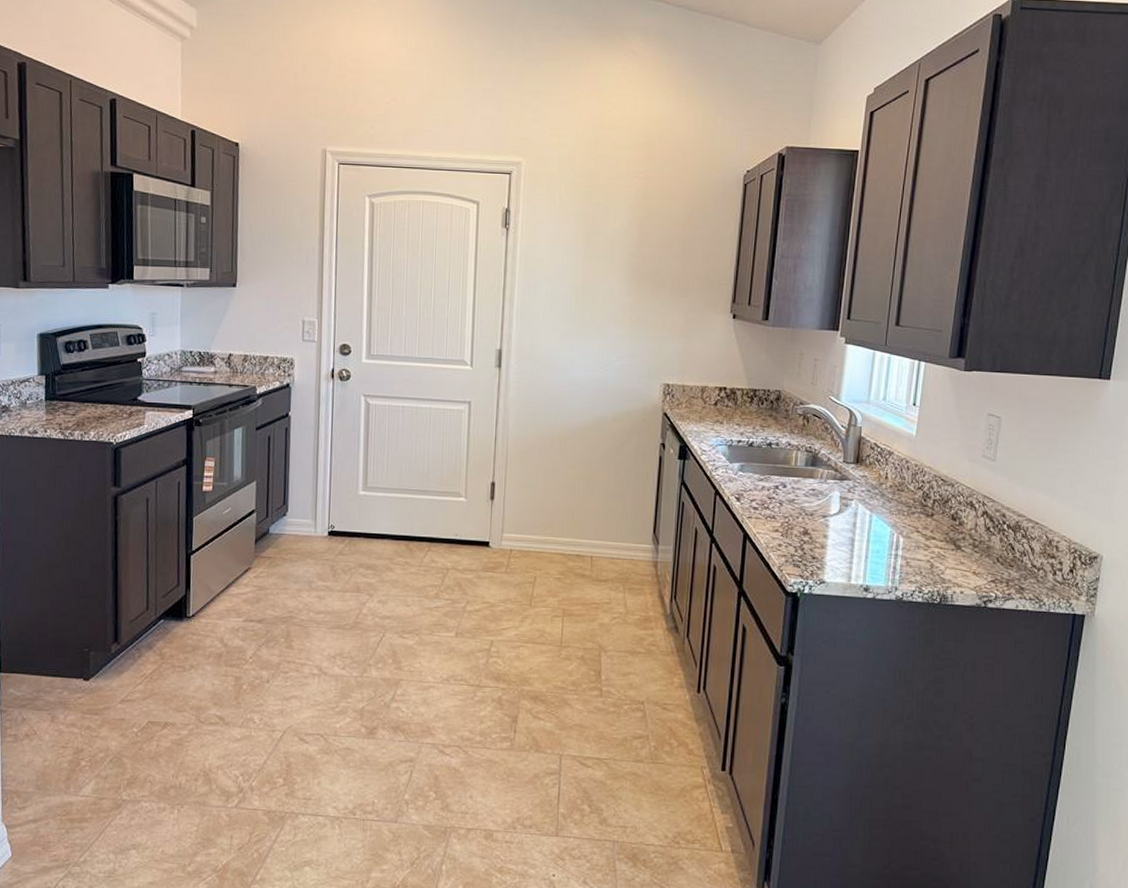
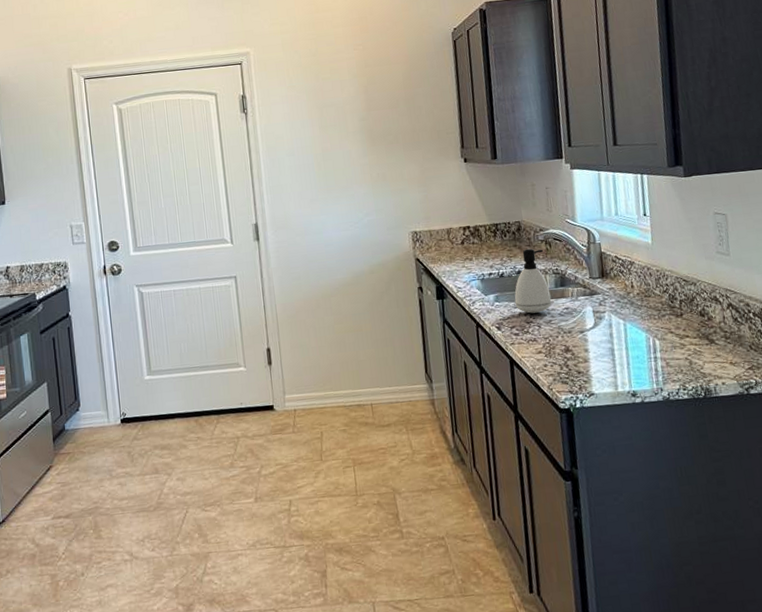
soap dispenser: none [760,421,799,490] -> present [514,248,552,314]

